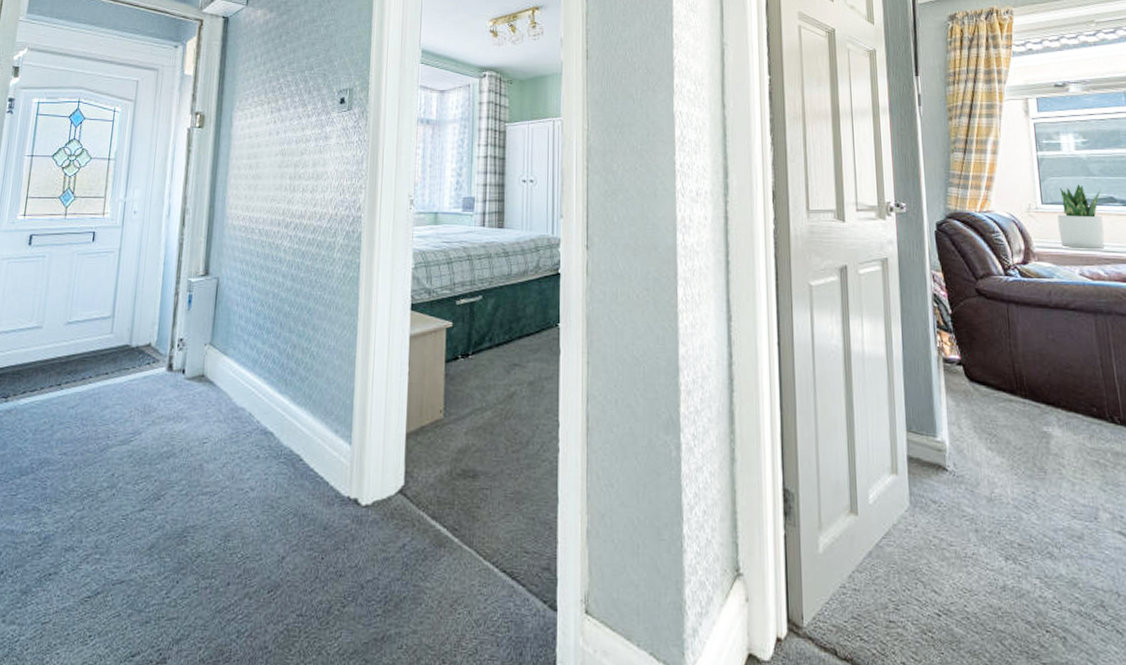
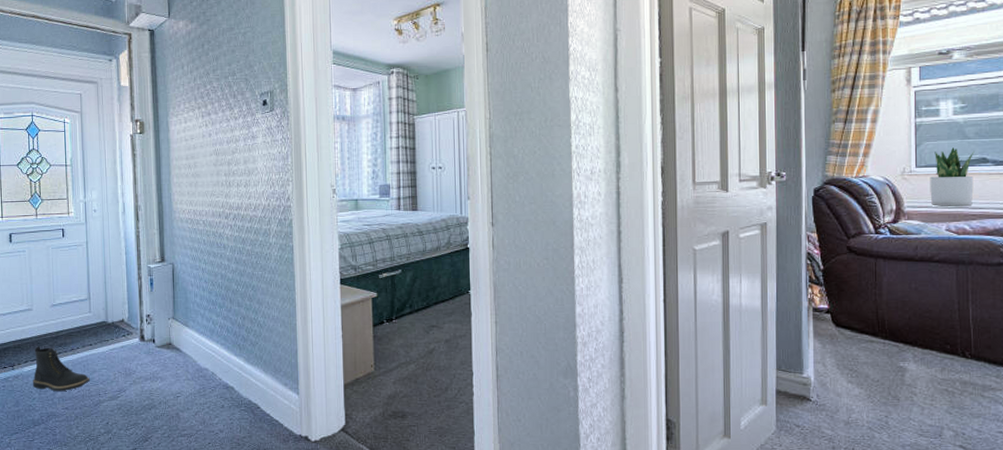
boot: none [27,373,100,431] -> present [33,346,90,391]

